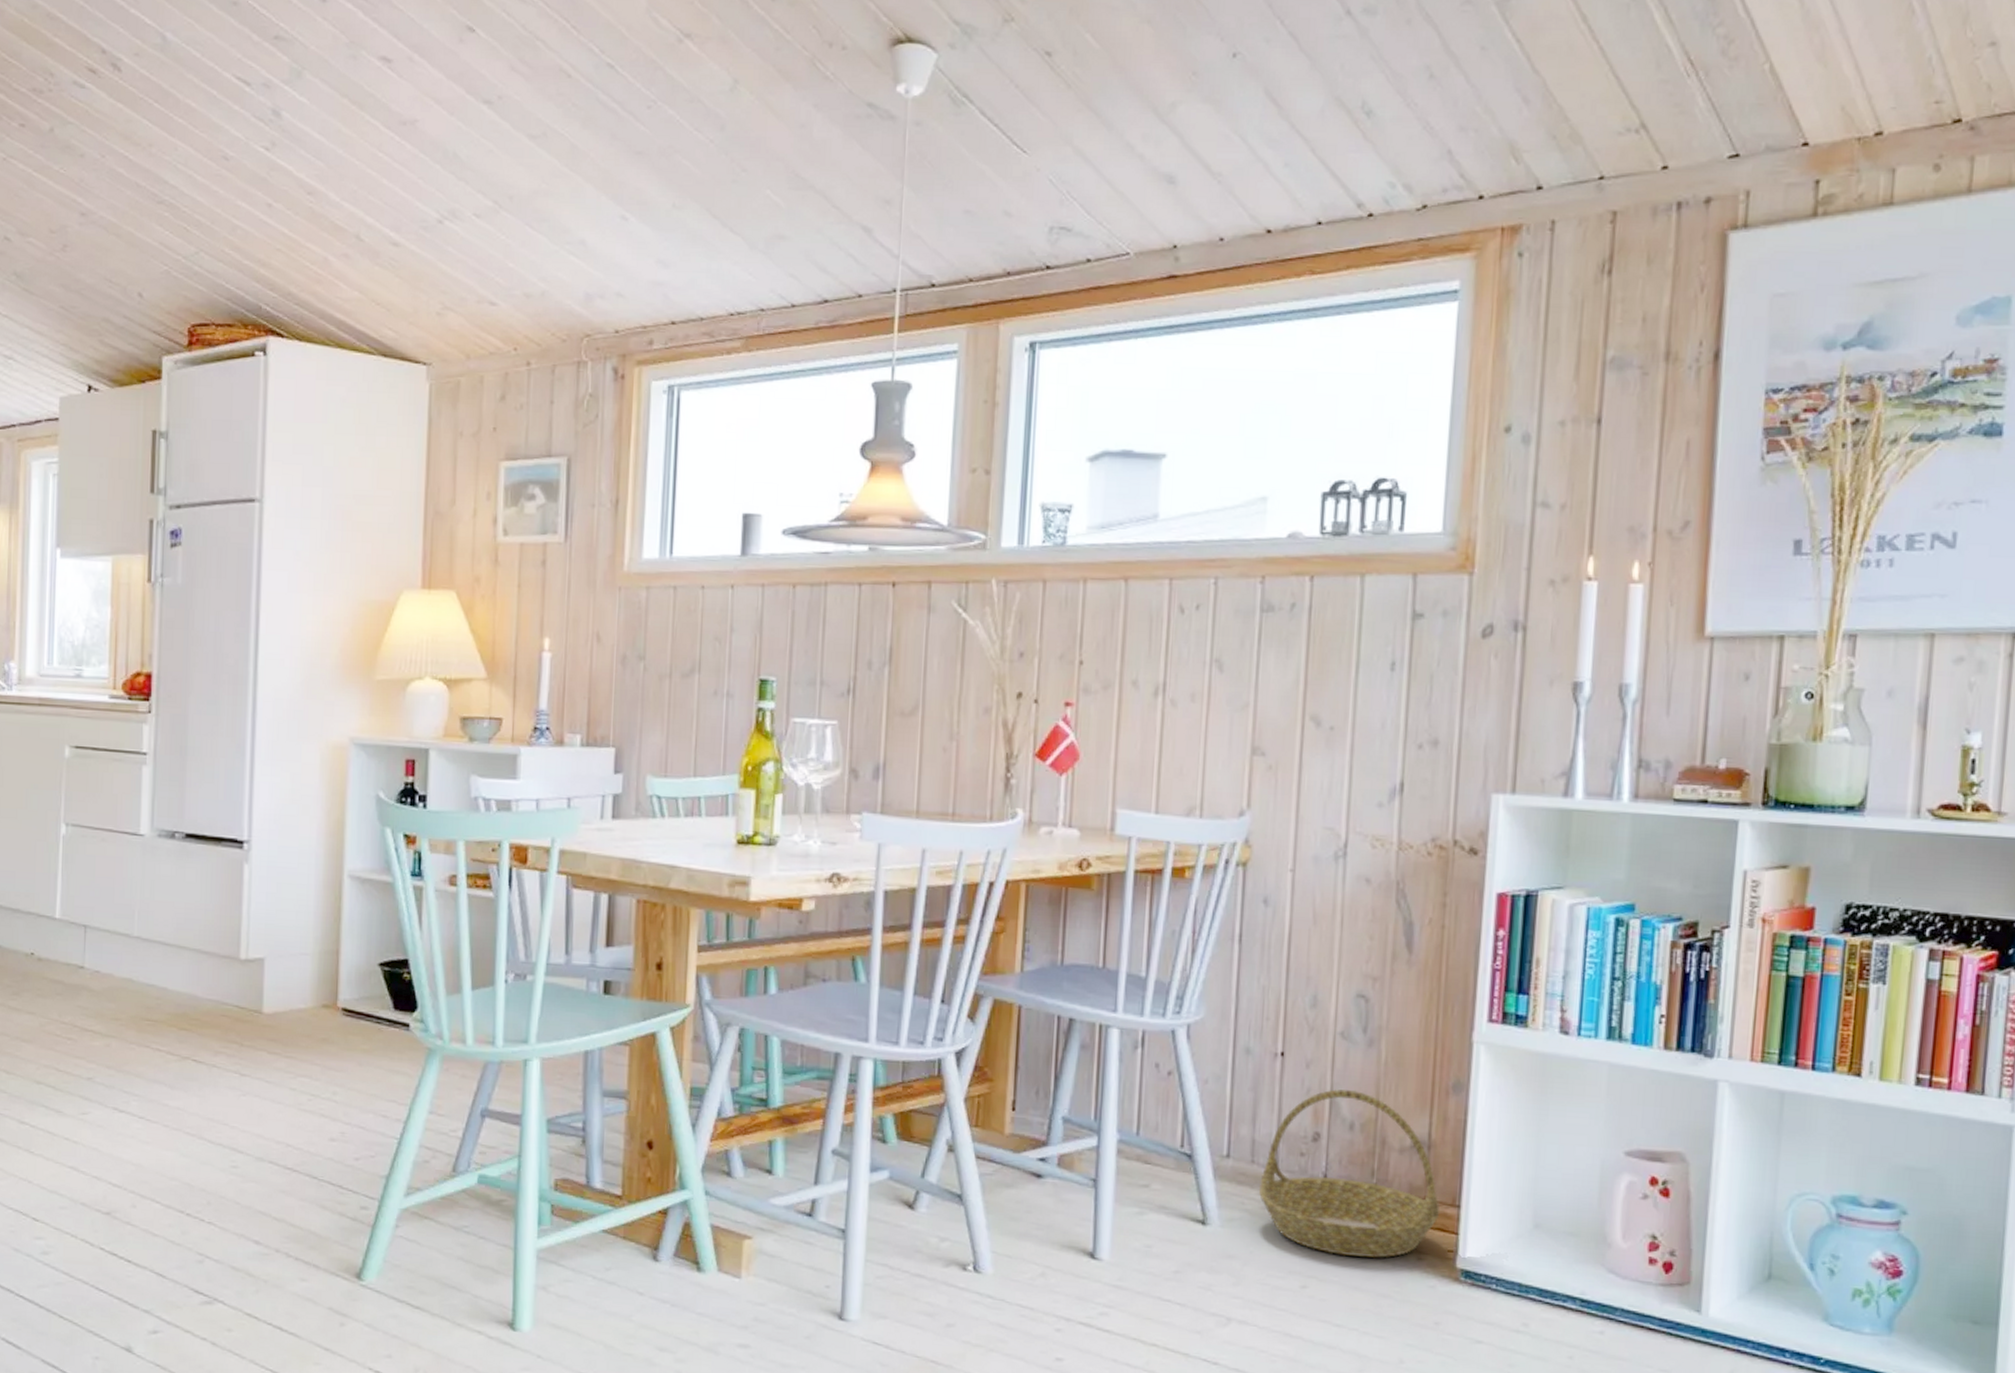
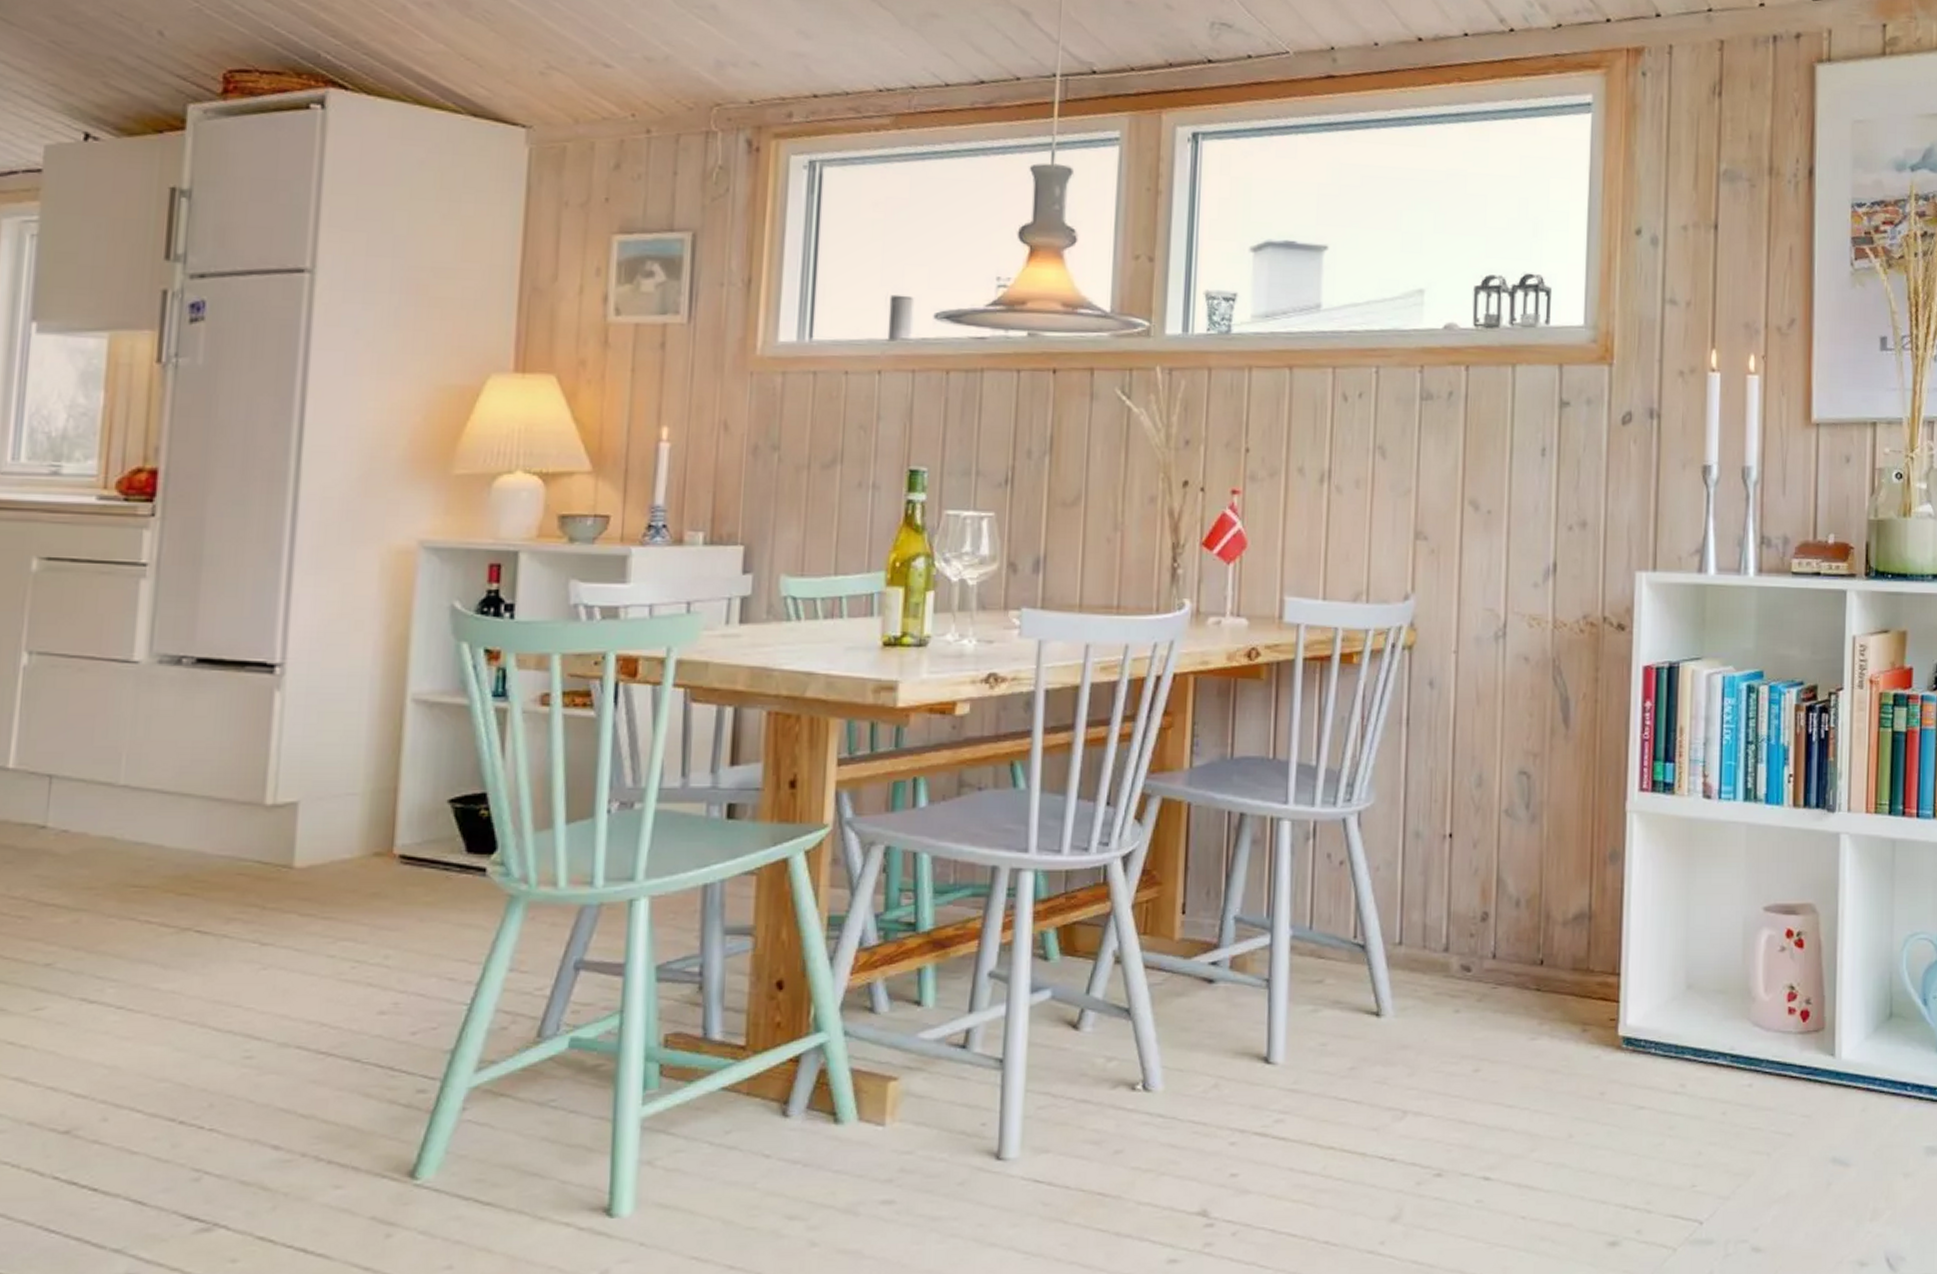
basket: present [1258,1089,1440,1258] -> none [1430,867,1602,1034]

